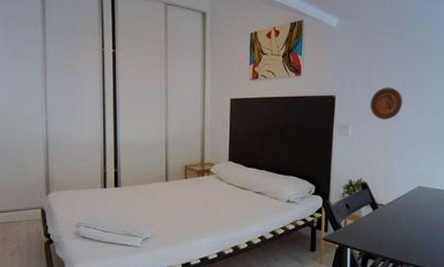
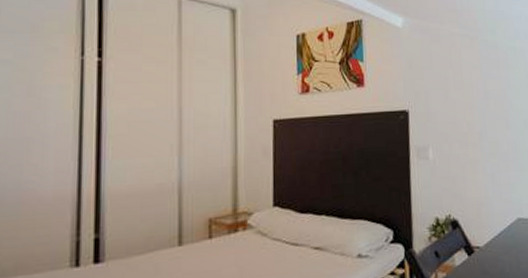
decorative plate: present [370,87,403,120] -> none [450,97,488,137]

